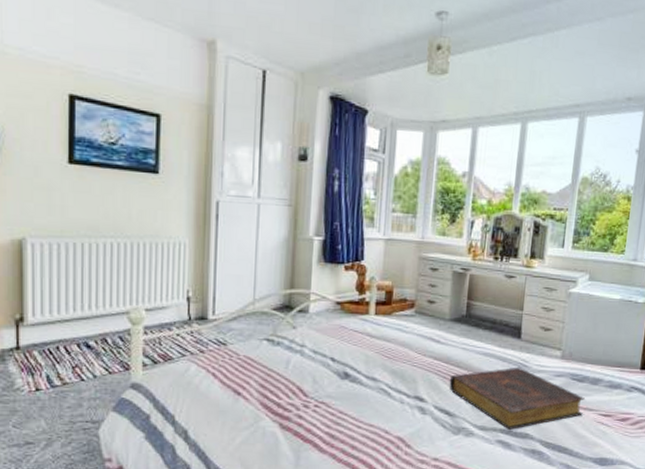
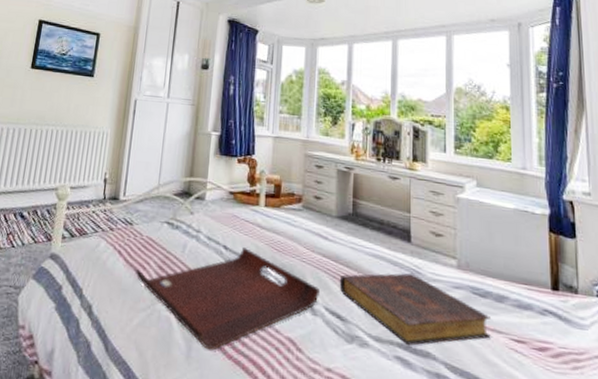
serving tray: none [235,357,430,457] -> present [136,246,320,351]

